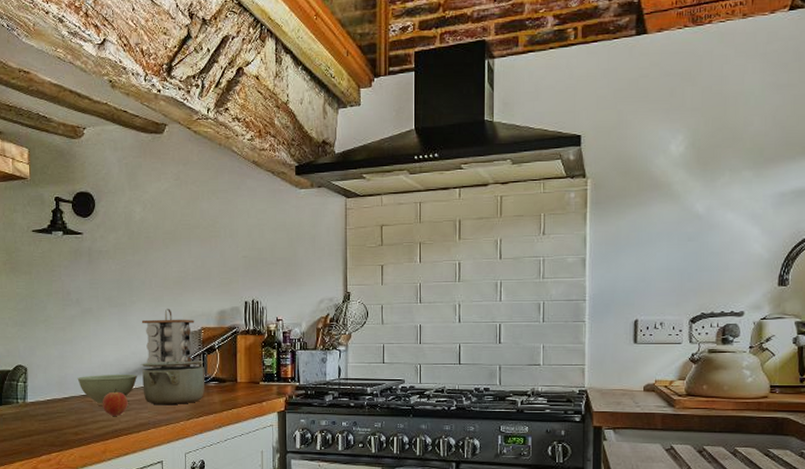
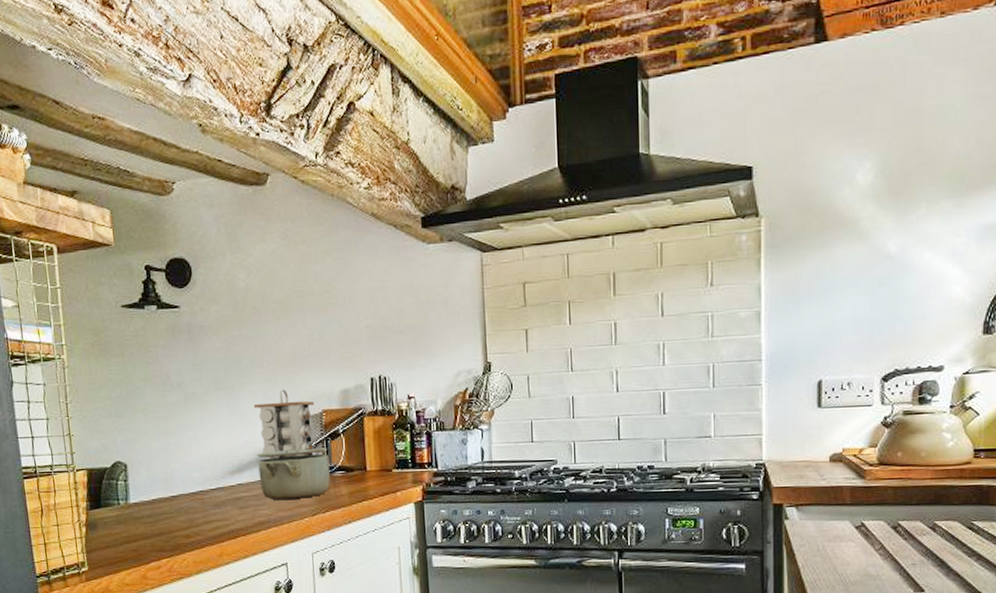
bowl: present [77,374,138,406] -> none [184,466,253,505]
fruit: present [102,388,128,416] -> none [214,483,245,515]

